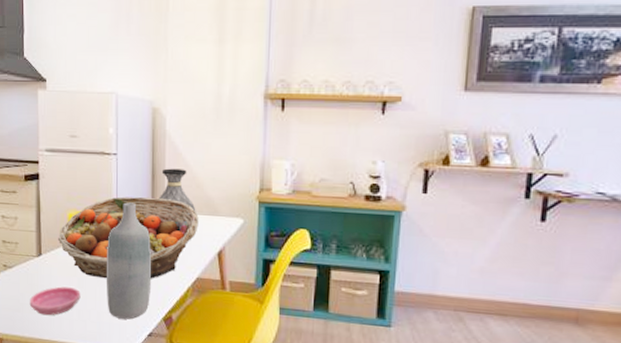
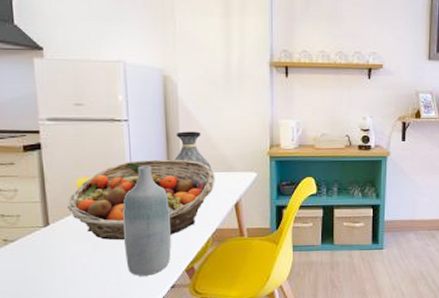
saucer: present [29,286,81,316] -> none [37,253,97,285]

